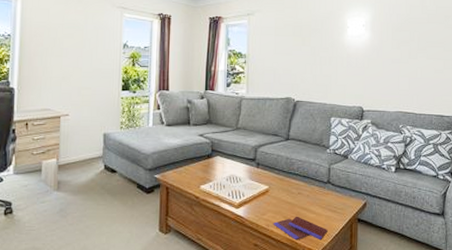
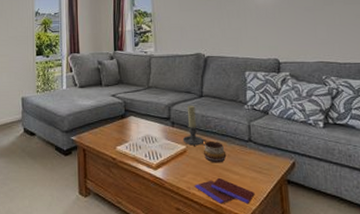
candle holder: none [266,147,289,186] -> present [182,105,207,146]
decorative bowl: none [284,181,306,203] -> present [203,140,227,163]

